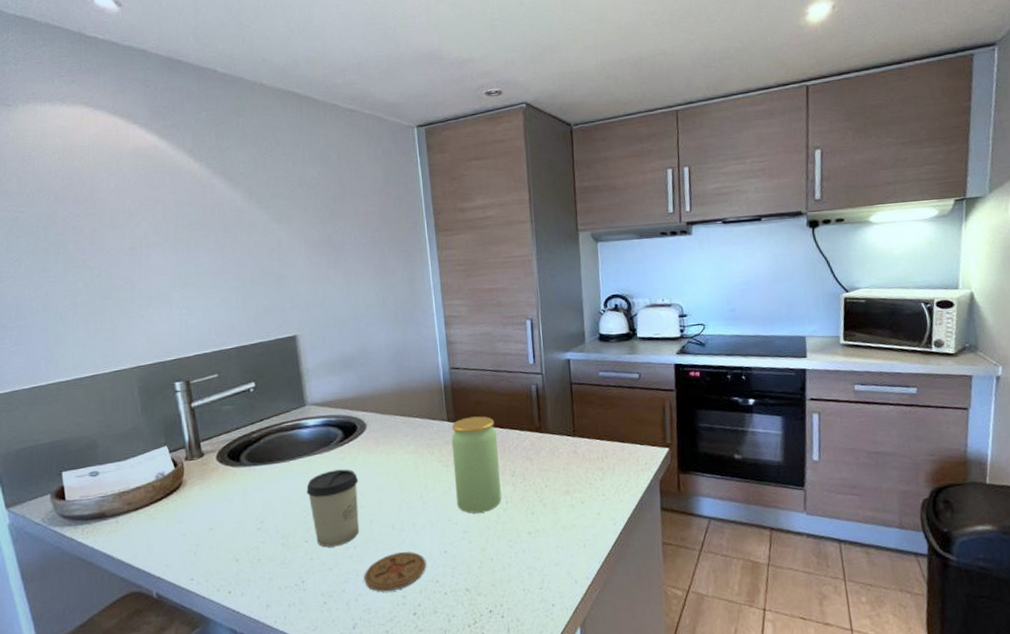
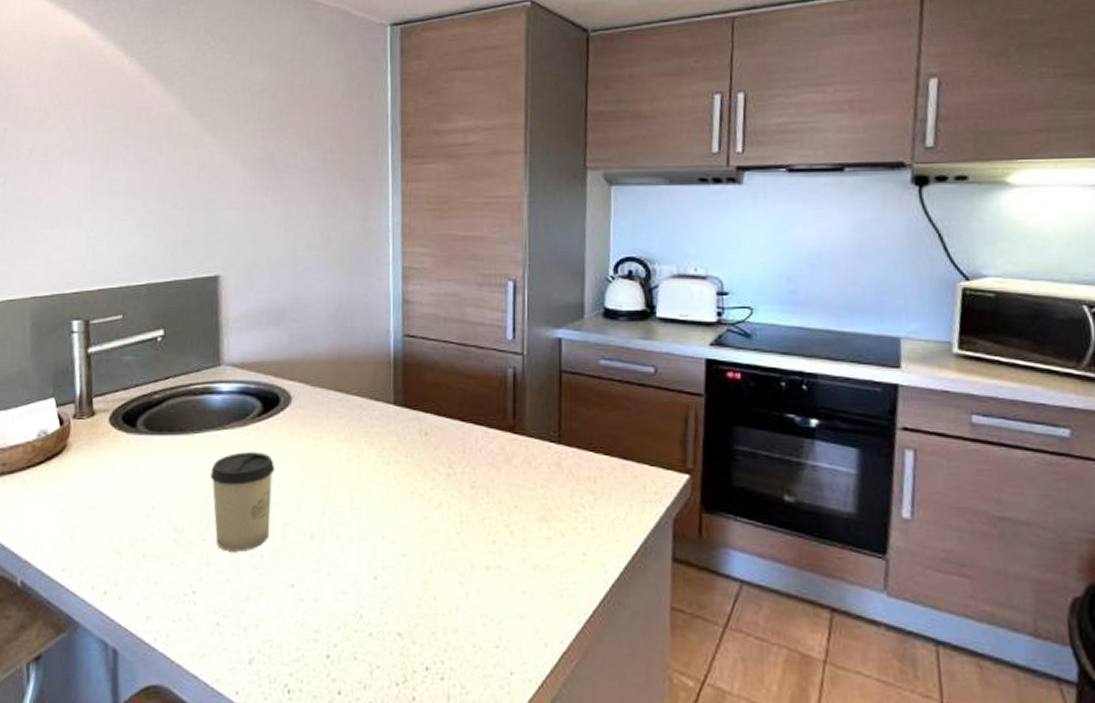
coaster: present [364,551,427,592] -> none [269,571,350,621]
jar: present [451,416,502,514] -> none [396,402,455,532]

